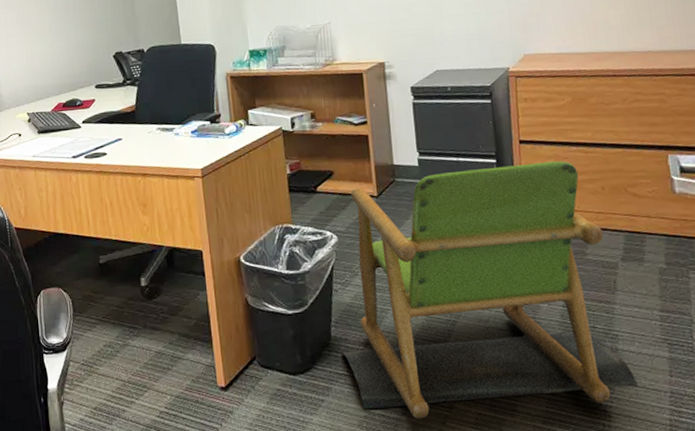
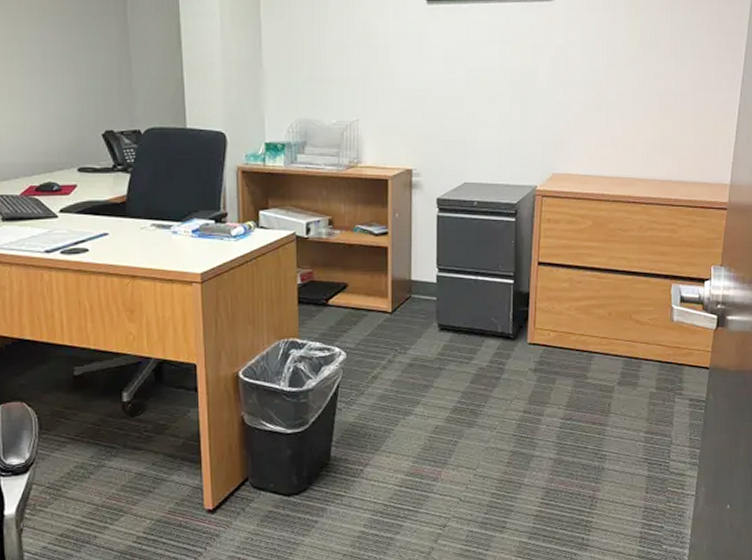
chair: present [342,161,637,419] -> none [341,285,617,538]

